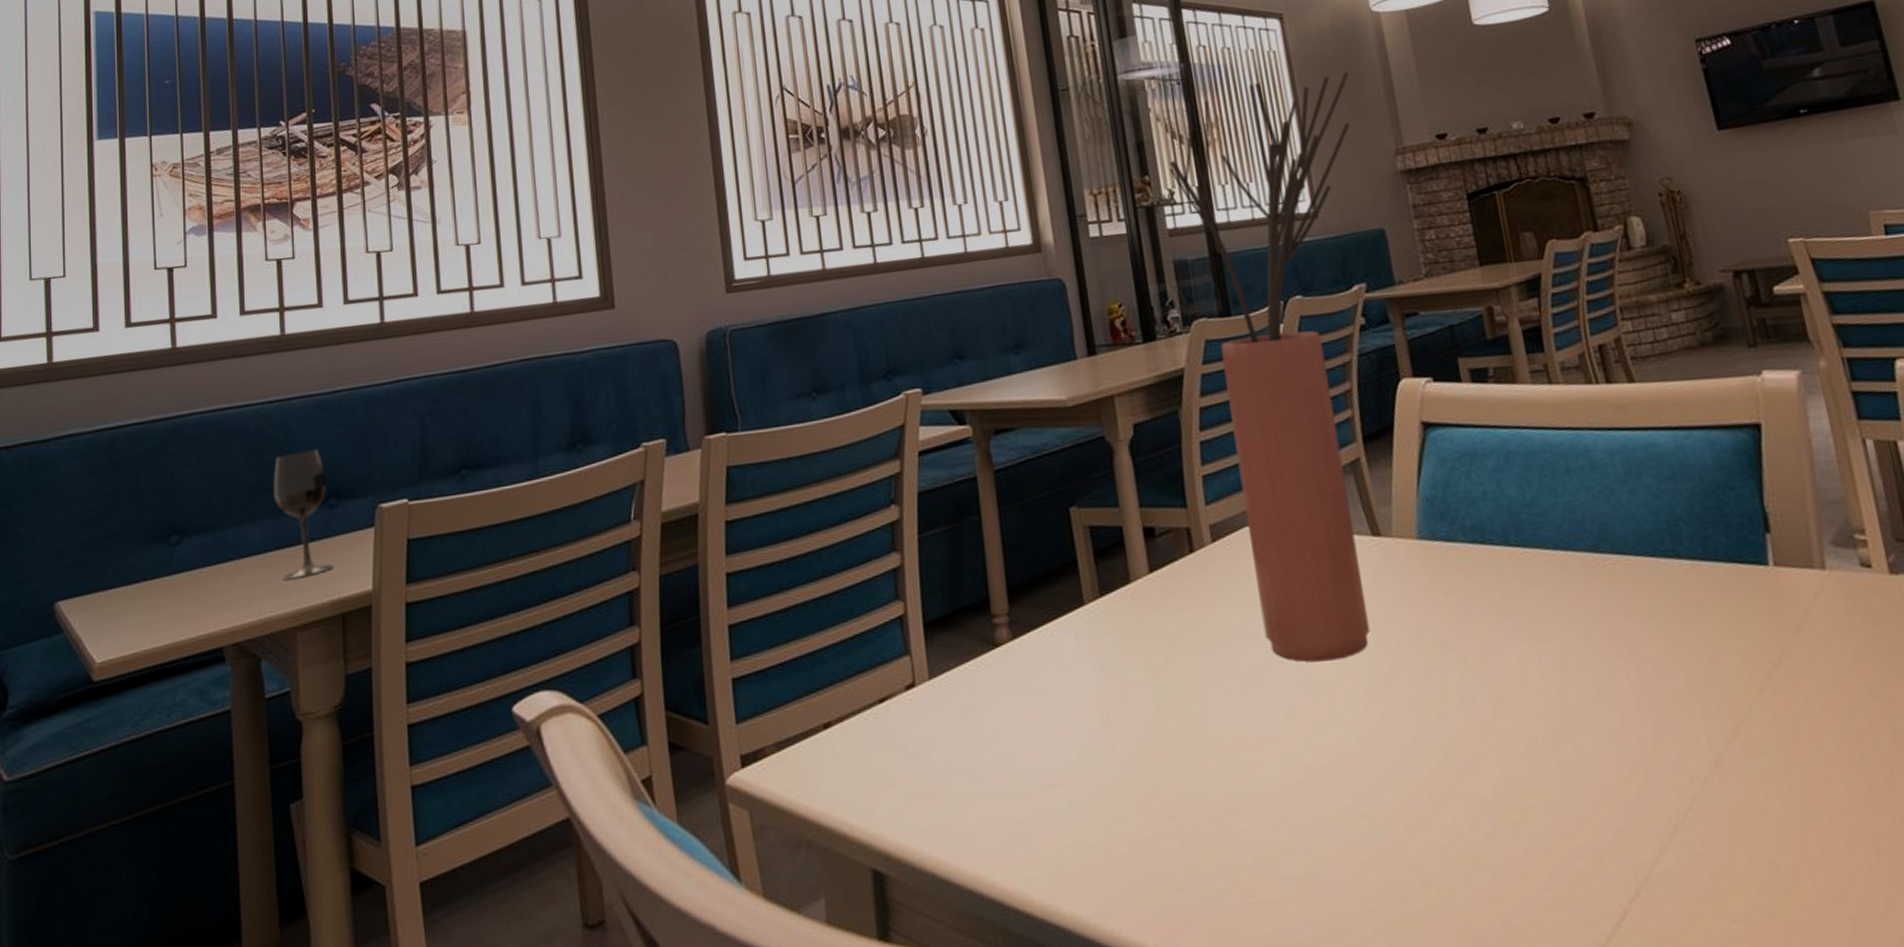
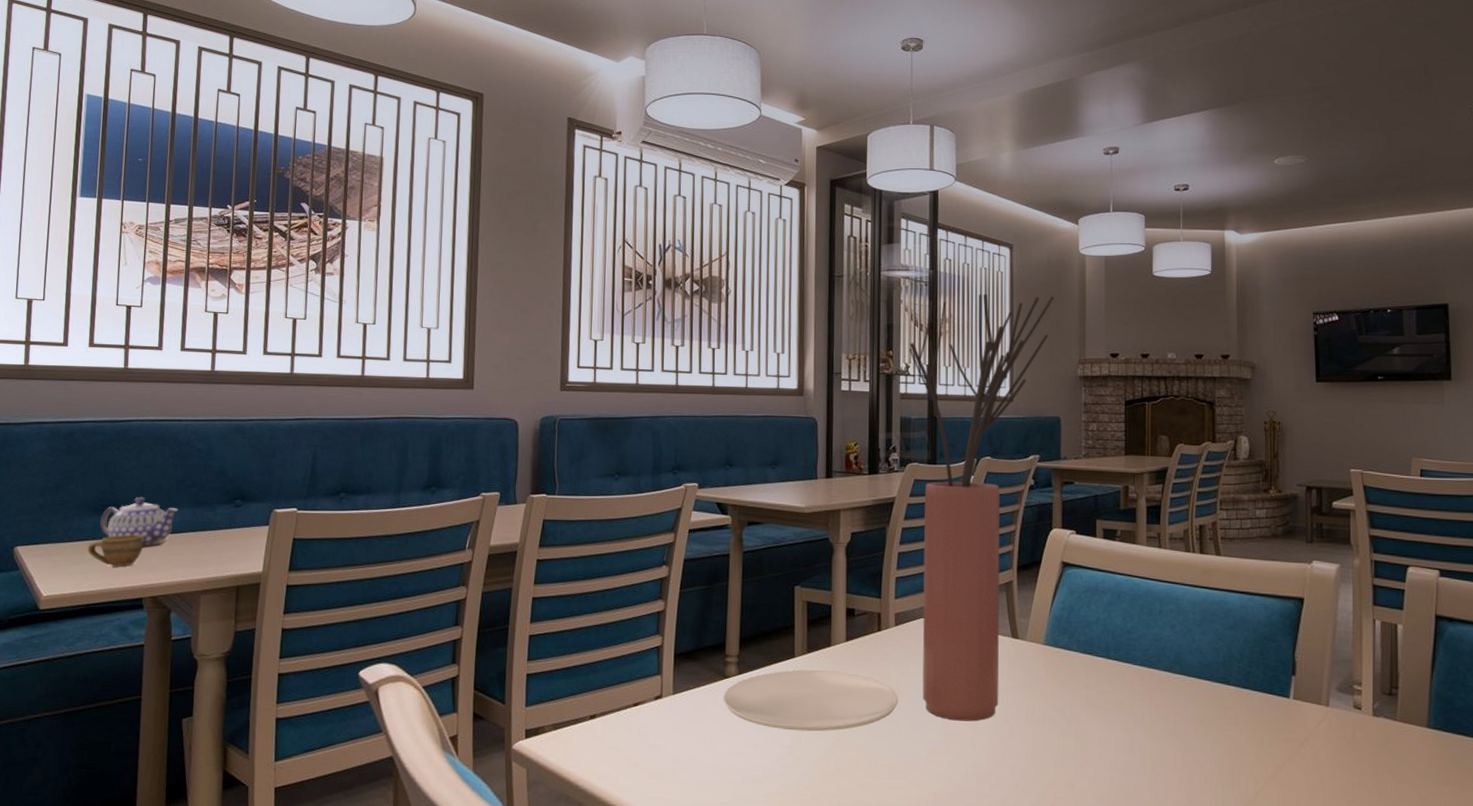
cup: none [147,563,217,611] -> present [87,534,143,567]
teapot: none [160,512,257,581] -> present [100,496,178,549]
wine glass: present [273,449,332,581] -> none [193,461,236,556]
plate: none [996,615,1234,708] -> present [723,669,898,732]

